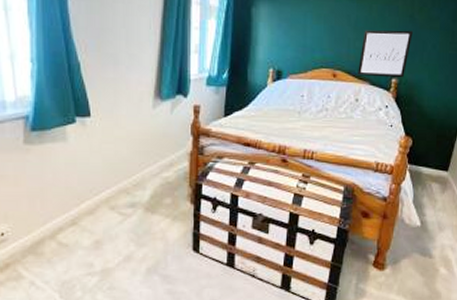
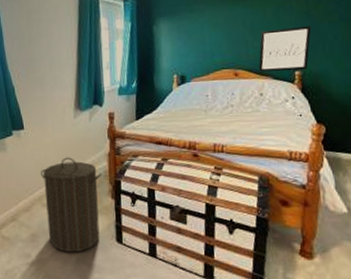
laundry hamper: none [108,153,182,262] -> present [40,157,102,253]

